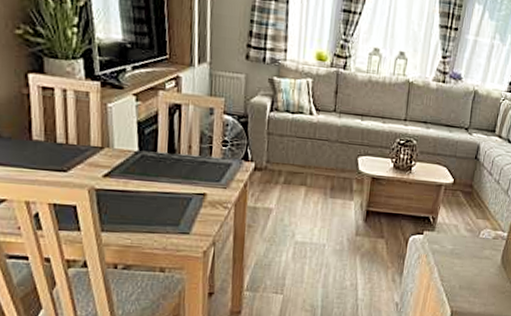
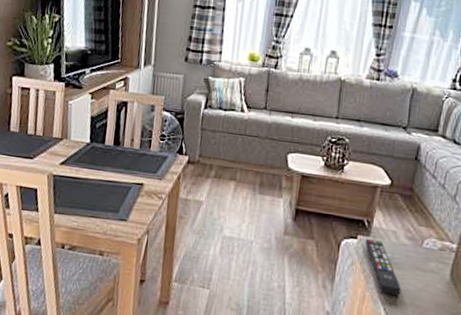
remote control: none [430,233,461,282] -> present [365,238,401,297]

